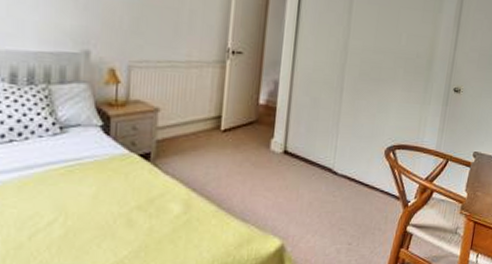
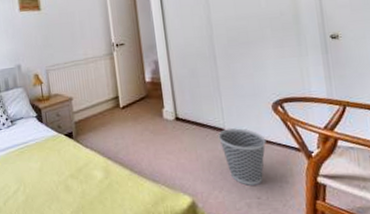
wastebasket: none [325,170,371,231] -> present [218,128,266,185]

